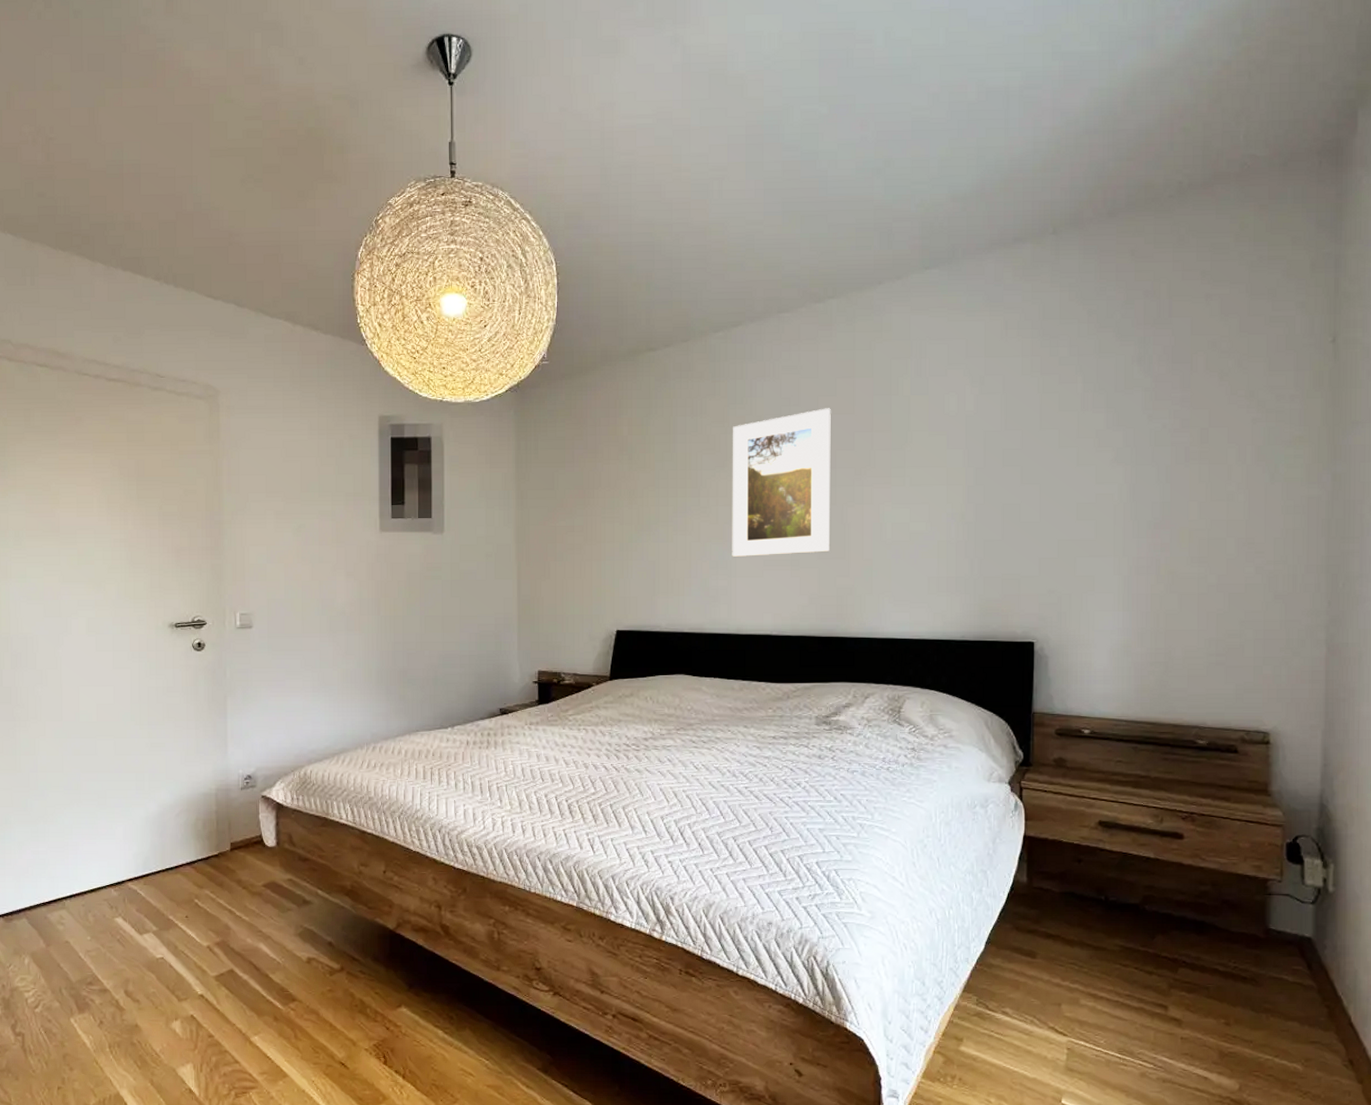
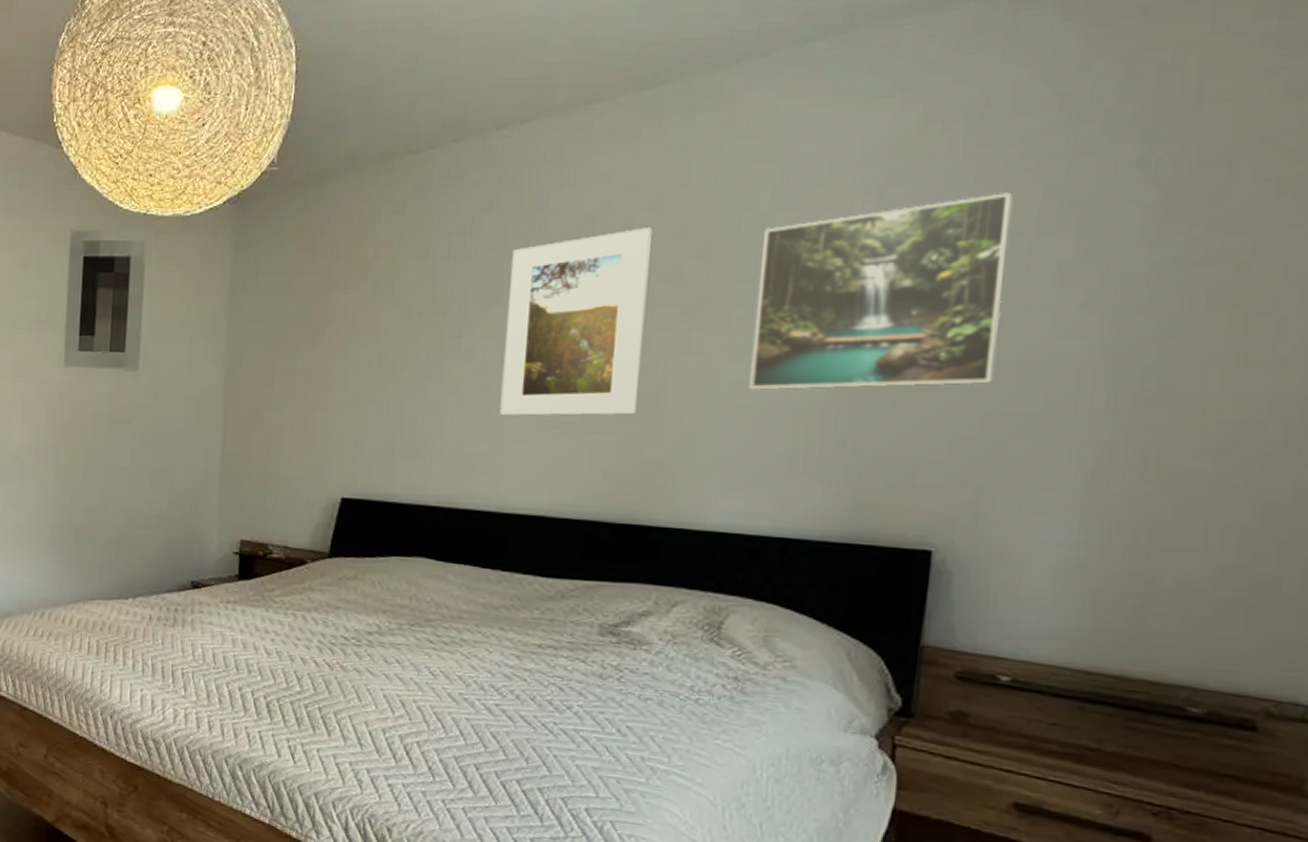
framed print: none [906,380,1065,529] -> present [749,193,1013,391]

